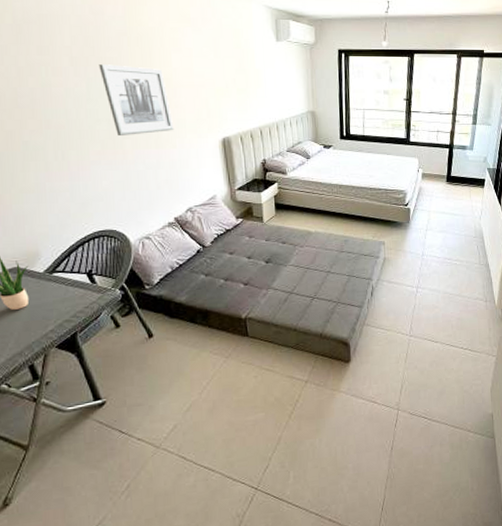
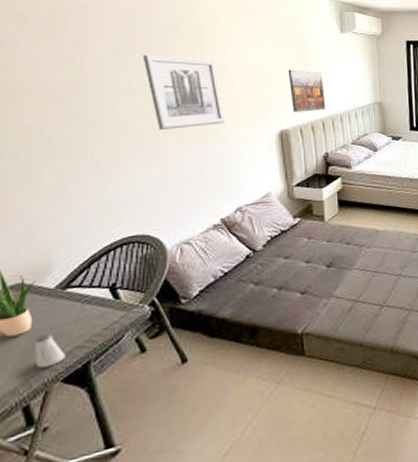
saltshaker: none [32,309,57,336] -> present [34,334,66,368]
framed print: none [228,78,263,121] -> present [288,69,326,112]

